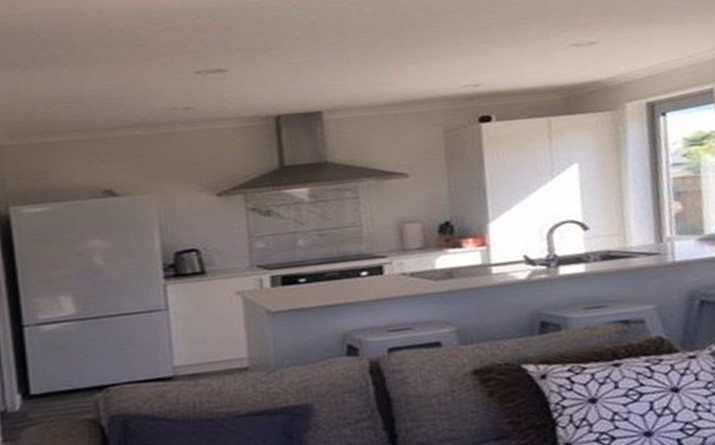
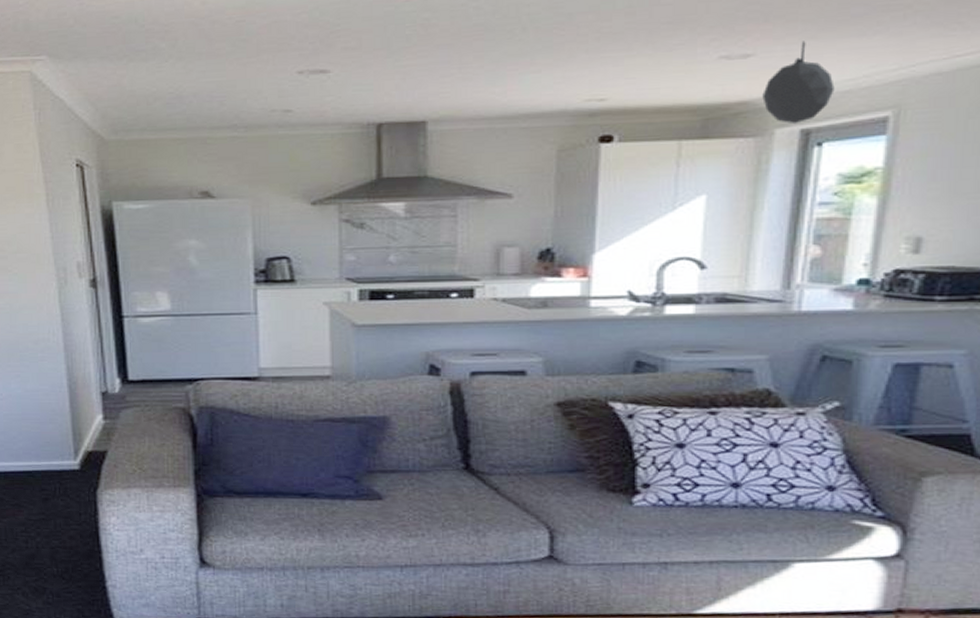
pendant lamp: none [610,29,668,99] -> present [762,41,835,125]

